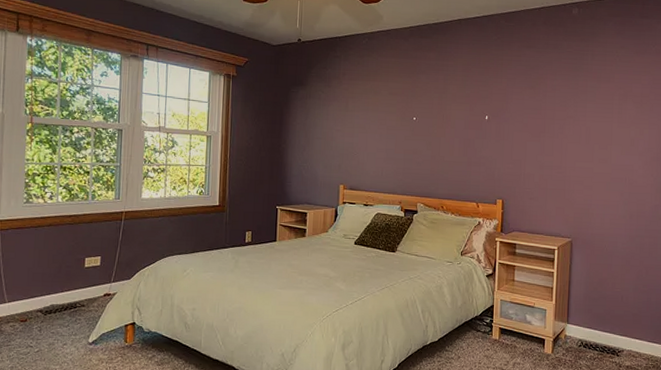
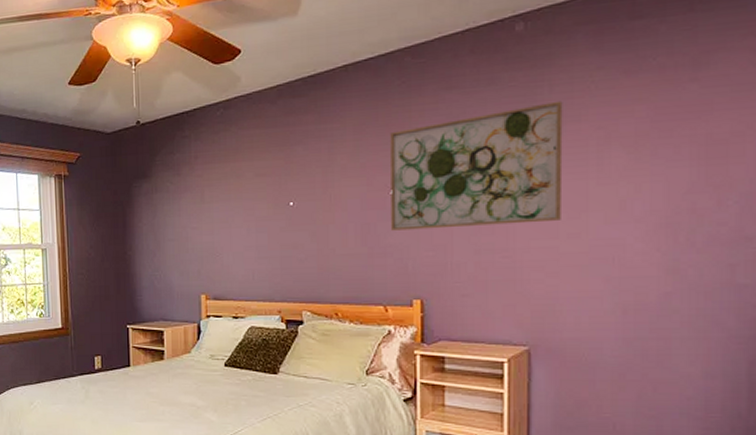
wall art: none [484,66,600,150] -> present [390,100,563,231]

